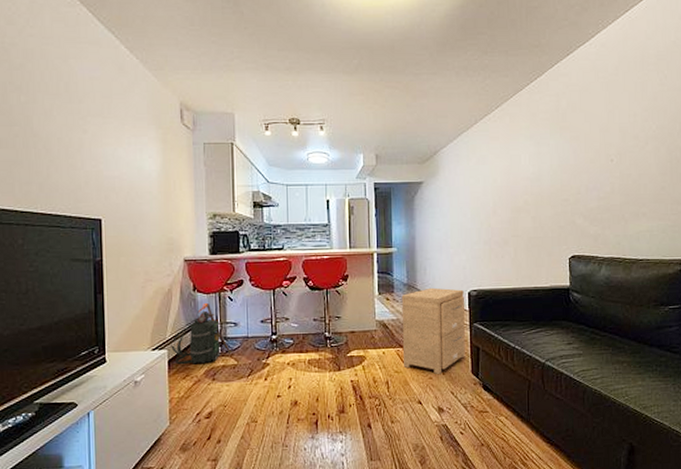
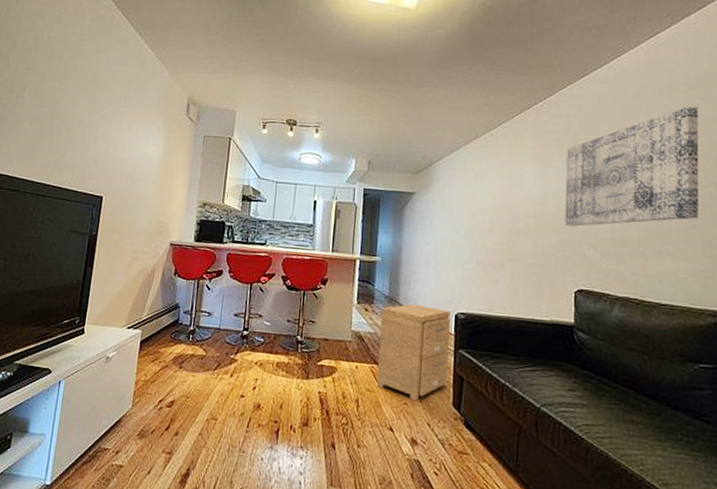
backpack: present [171,302,231,365] -> none [145,288,202,350]
wall art: none [557,77,668,199] -> present [564,106,699,227]

